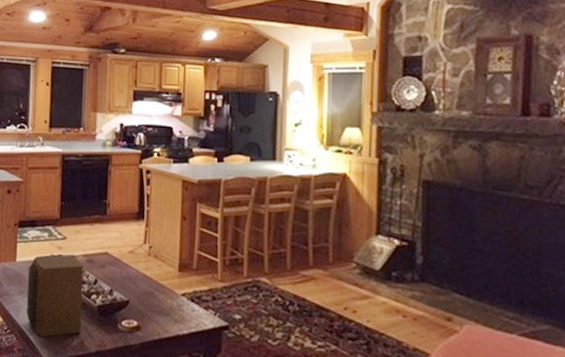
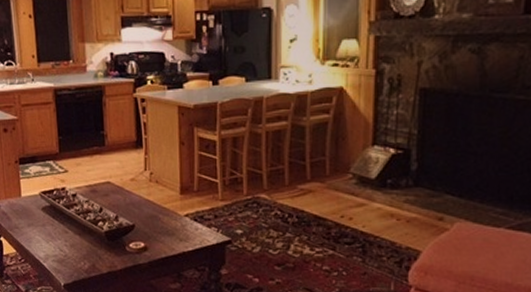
speaker: present [26,254,84,338] -> none [34,186,92,264]

